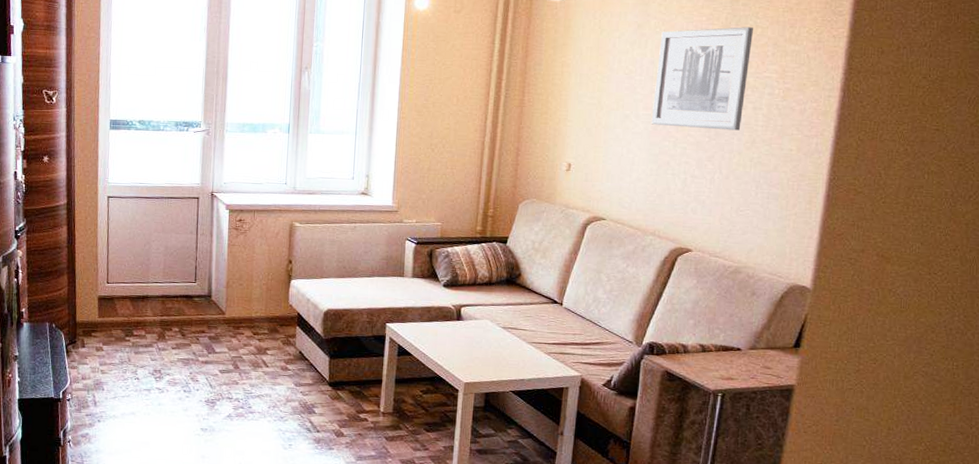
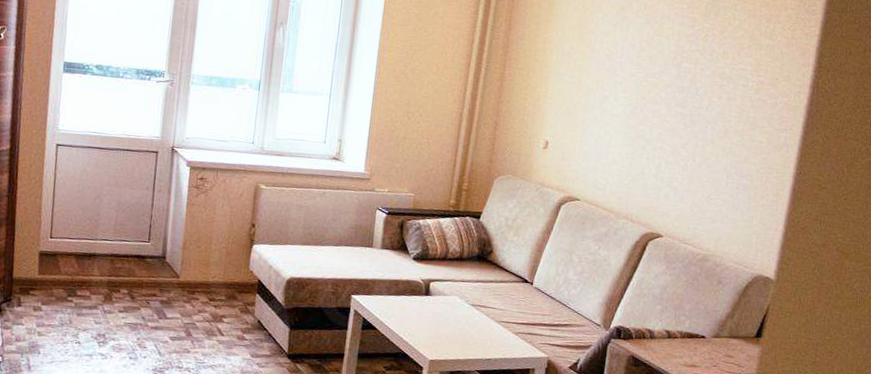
wall art: present [651,27,754,131] -> none [629,15,732,120]

